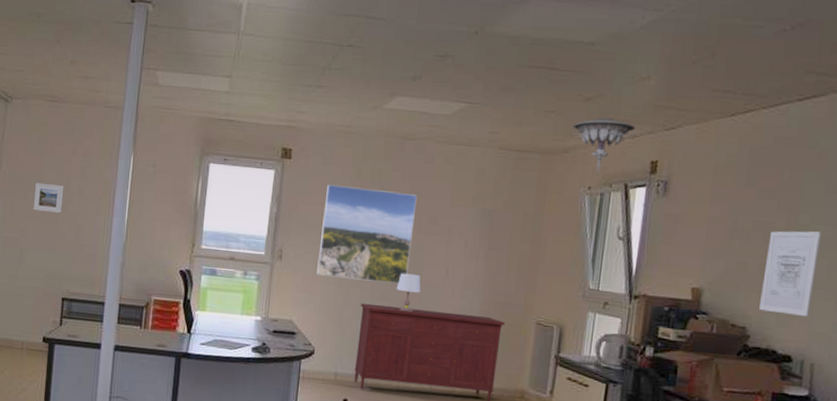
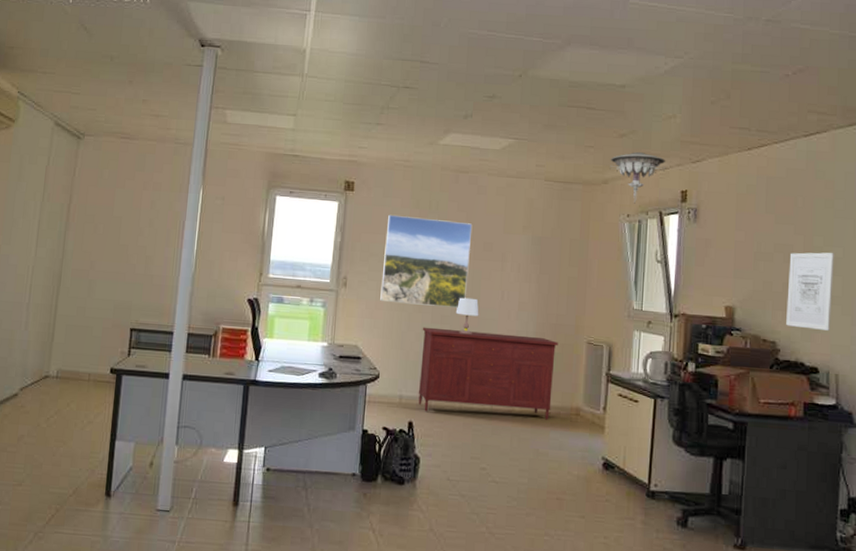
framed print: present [33,182,64,213] -> none [103,215,135,245]

